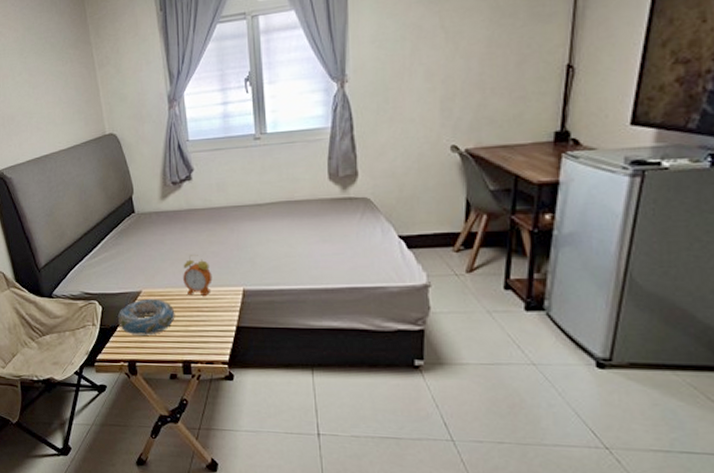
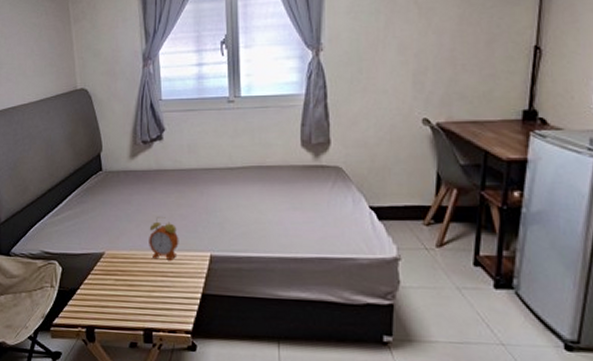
decorative bowl: present [117,298,175,335] -> none [77,260,139,300]

